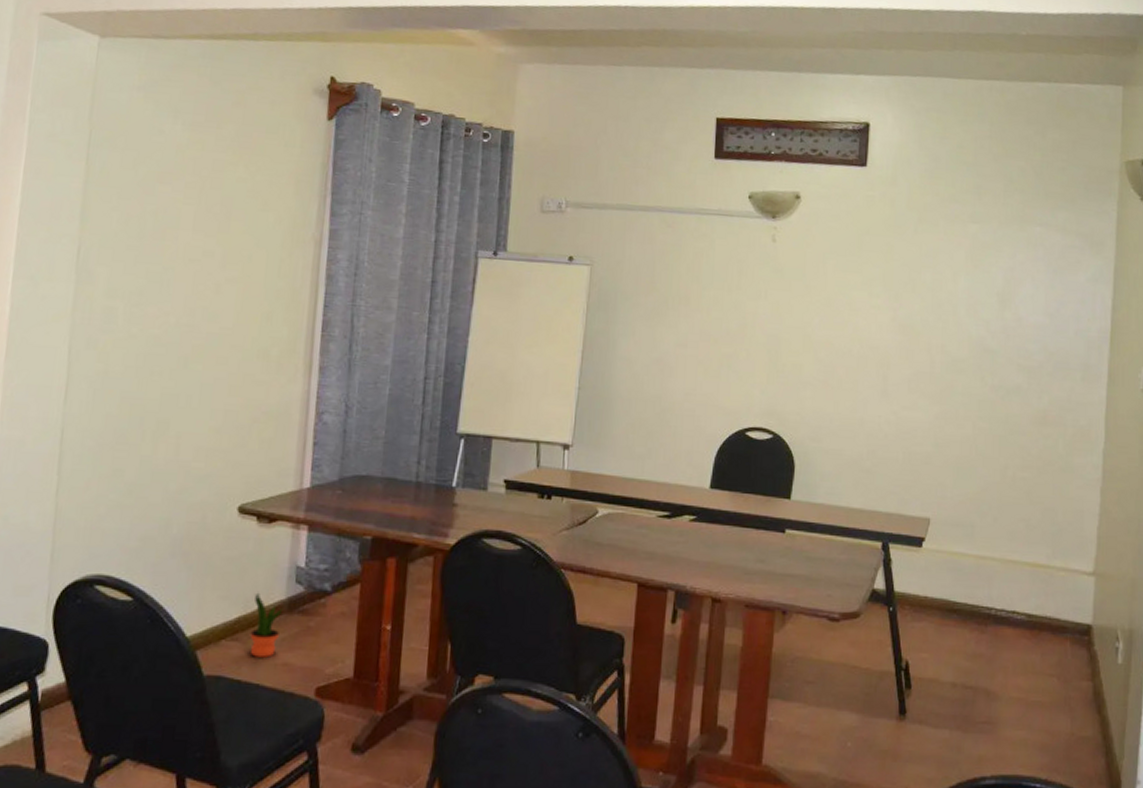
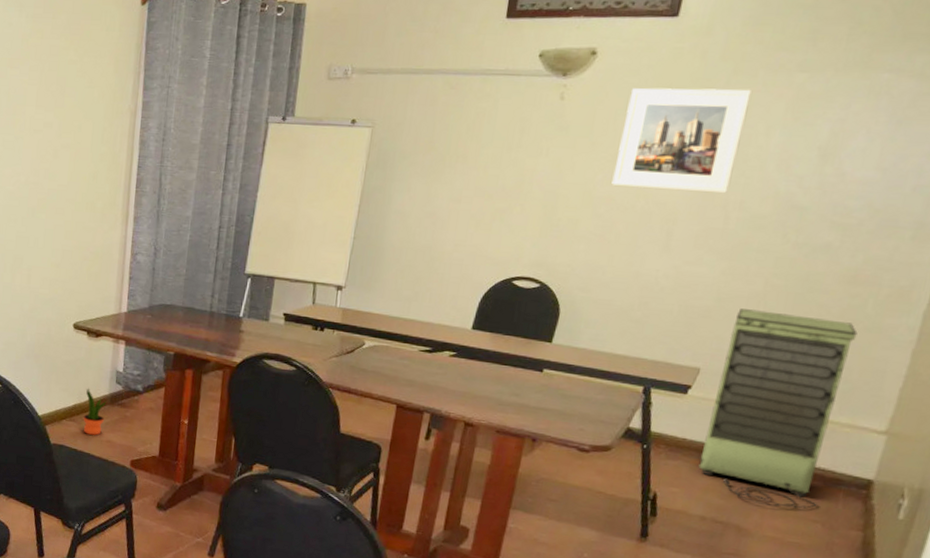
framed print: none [828,233,936,337] -> present [611,87,752,193]
storage cabinet: none [942,453,1055,664] -> present [698,309,858,509]

